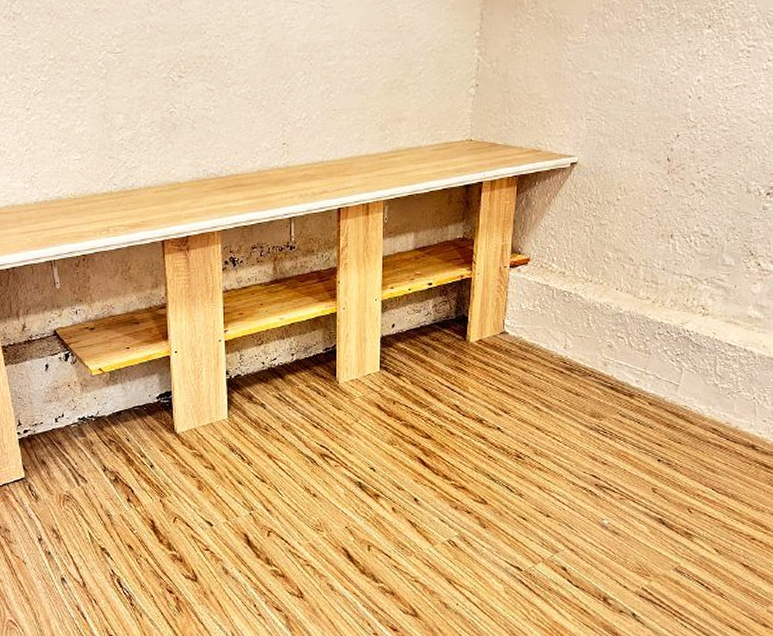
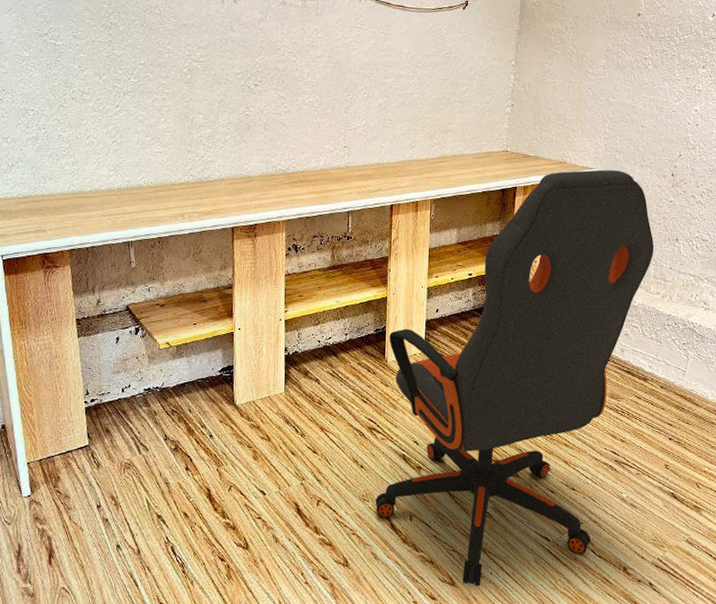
office chair: none [330,157,645,618] -> present [375,170,654,587]

